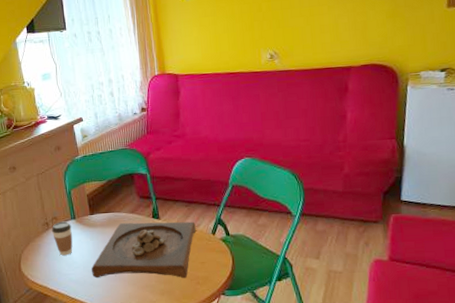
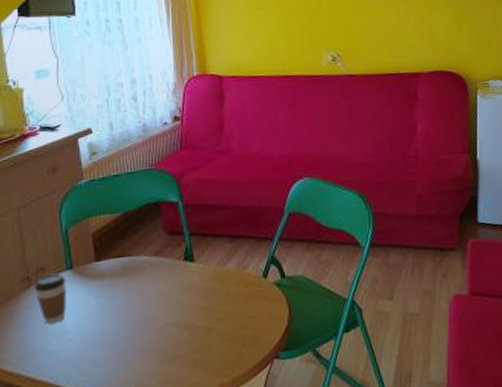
wooden tray: present [92,221,196,279] -> none [93,262,243,354]

